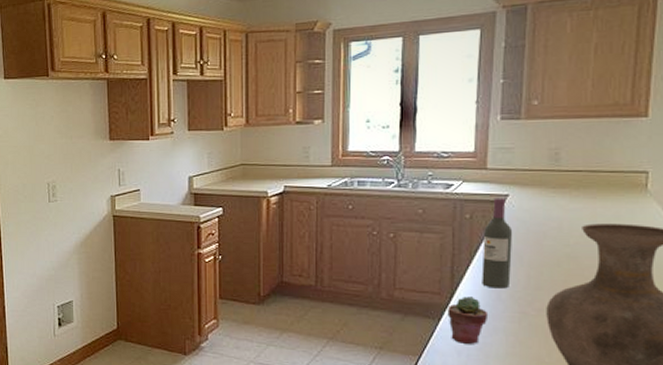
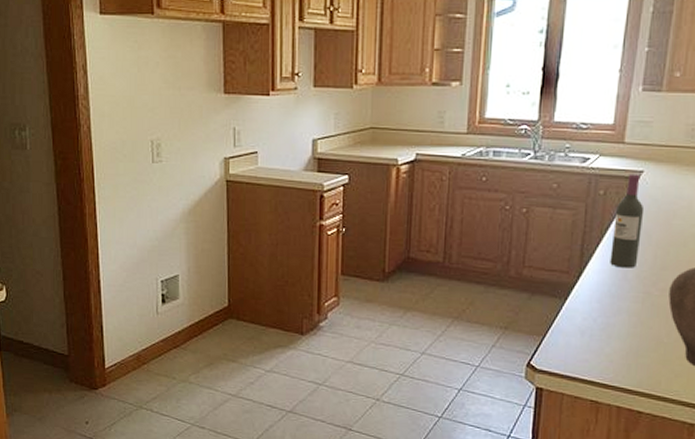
potted succulent: present [447,296,489,344] -> none [574,276,614,324]

